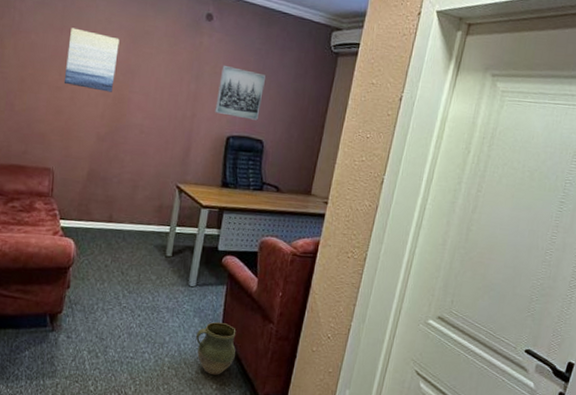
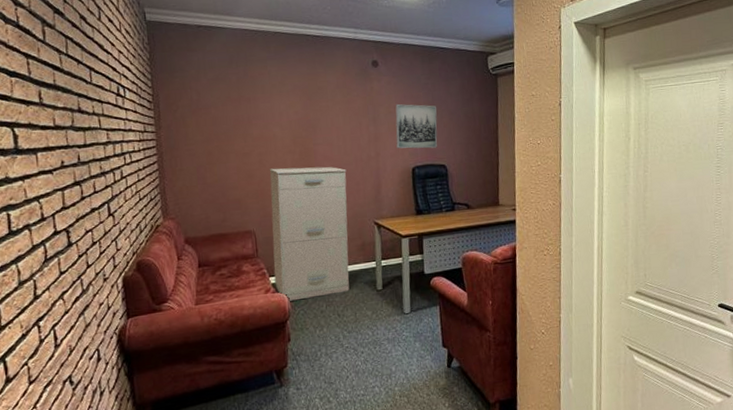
wall art: present [63,27,120,92] -> none [248,96,298,150]
filing cabinet: none [64,108,158,251] -> present [269,166,350,301]
ceramic jug: present [195,321,236,375] -> none [419,341,461,394]

